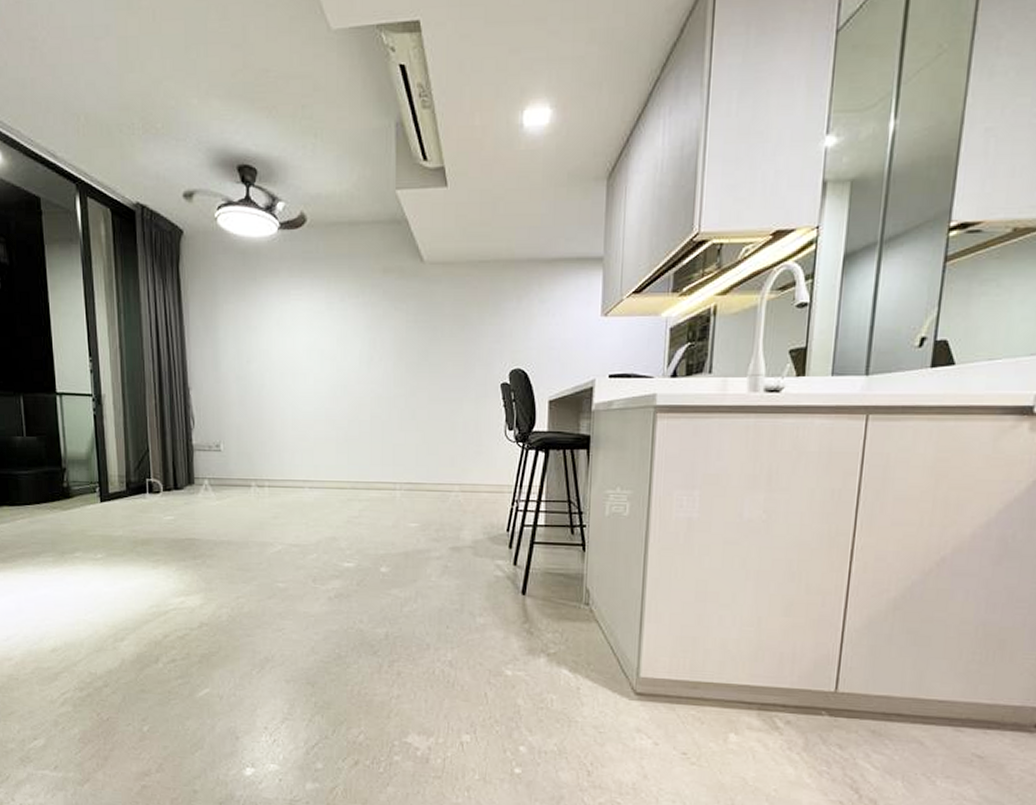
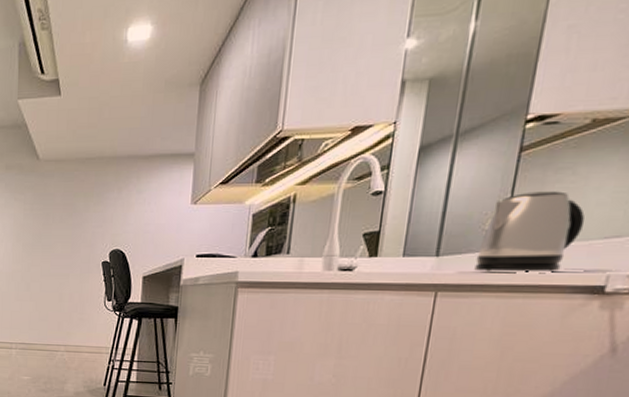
kettle: none [905,305,1012,392] -> present [474,191,585,273]

